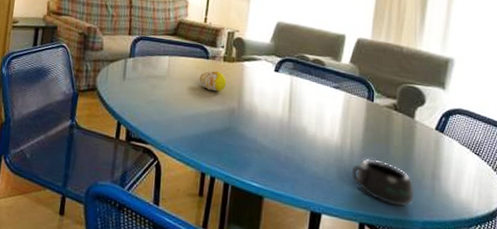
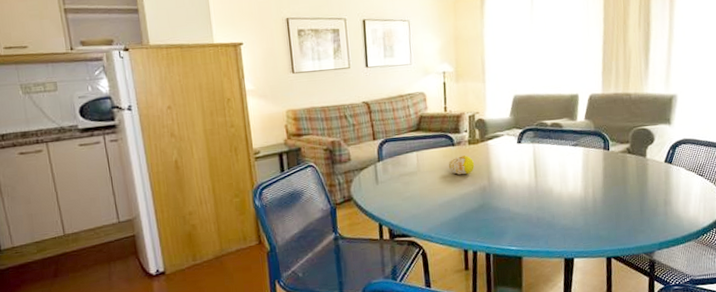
mug: present [351,158,414,207] -> none [596,201,650,236]

